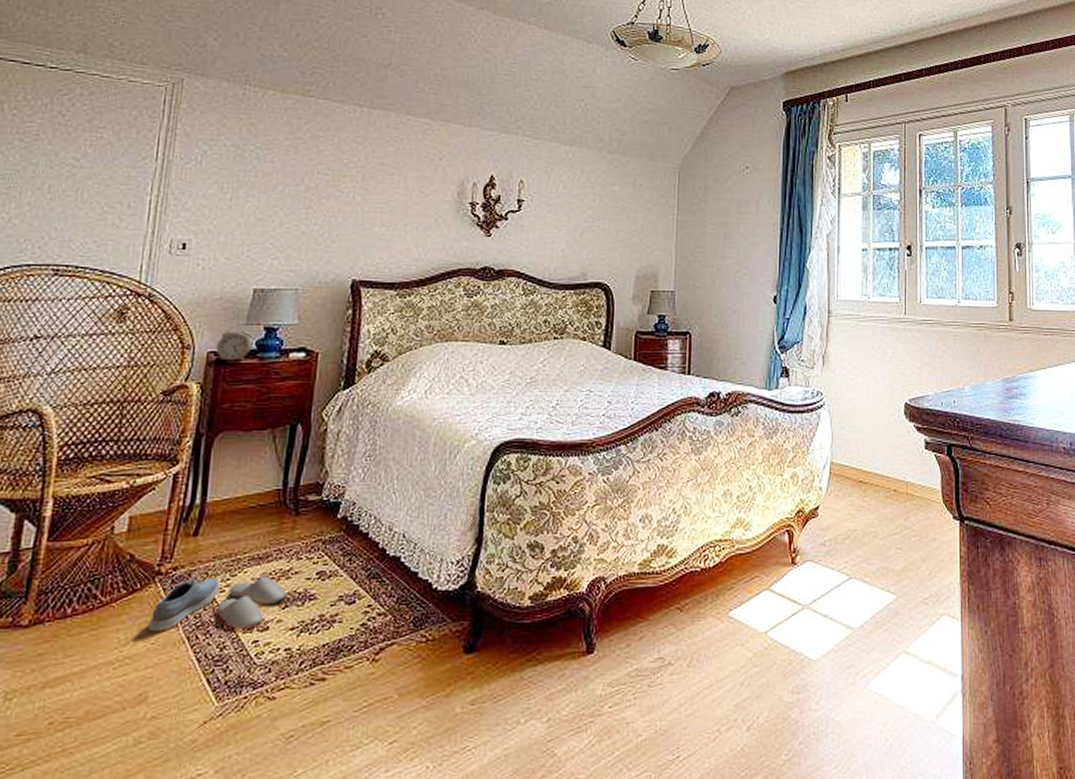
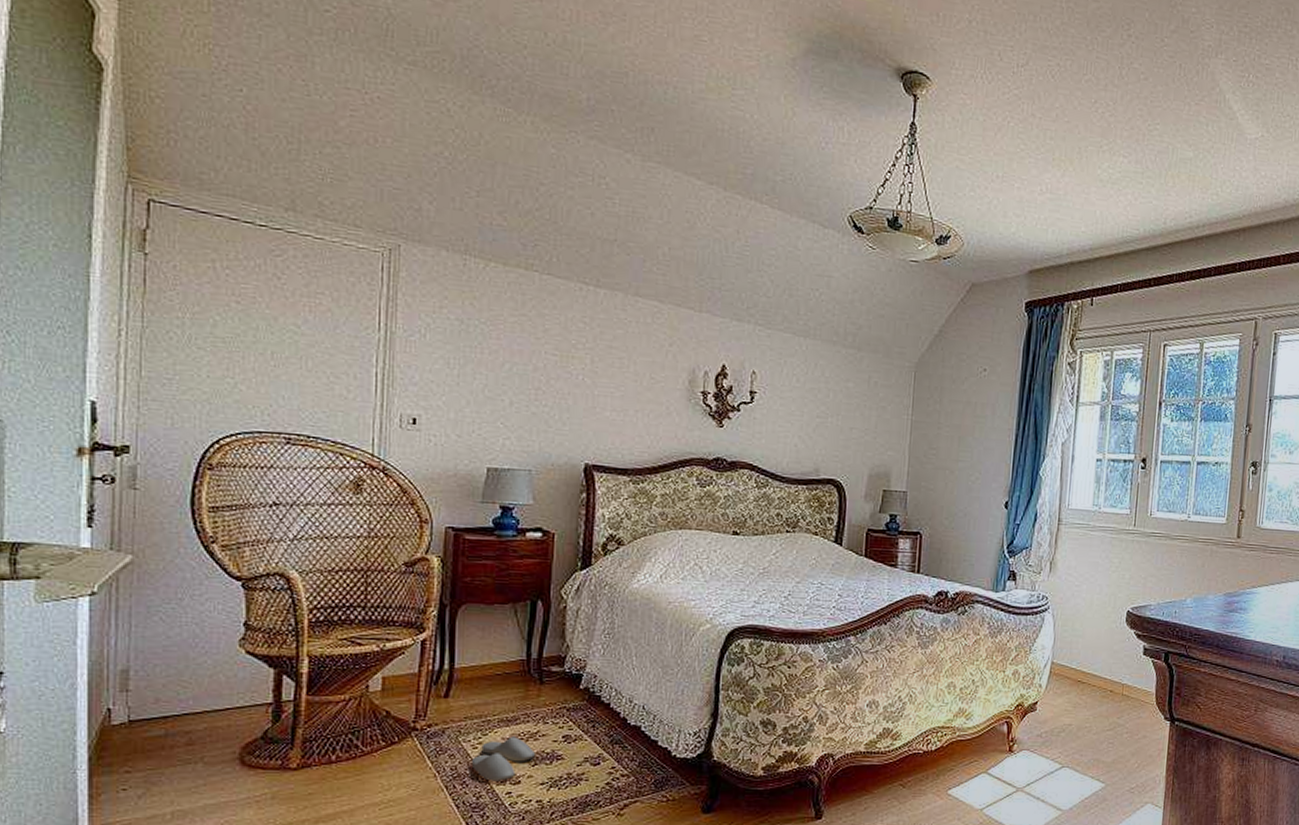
shoe: present [148,577,221,632] -> none [409,735,473,780]
alarm clock: present [216,325,253,361] -> none [454,502,489,537]

